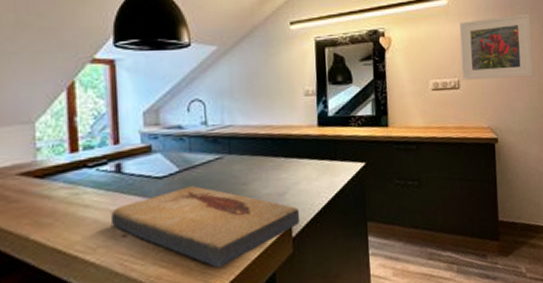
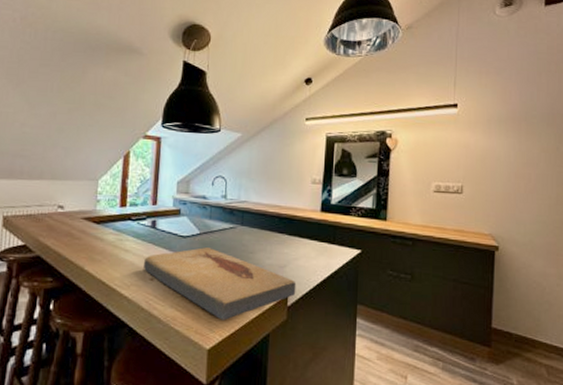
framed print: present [459,13,533,80] -> none [466,127,547,190]

